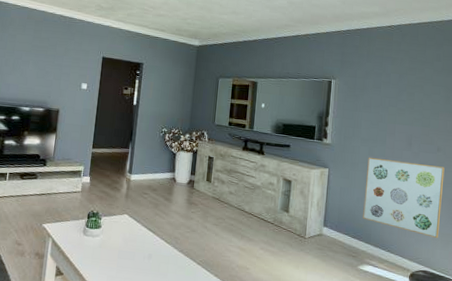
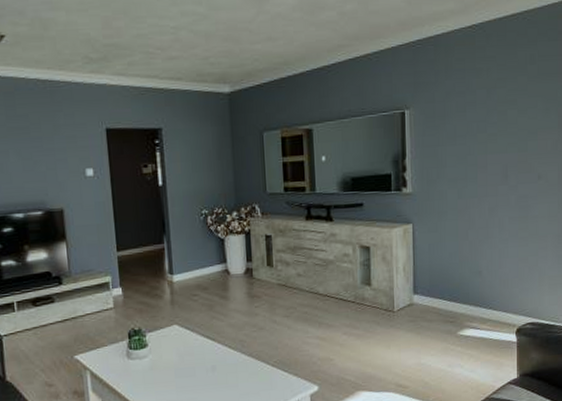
wall art: present [363,158,445,239] -> none [457,197,548,284]

